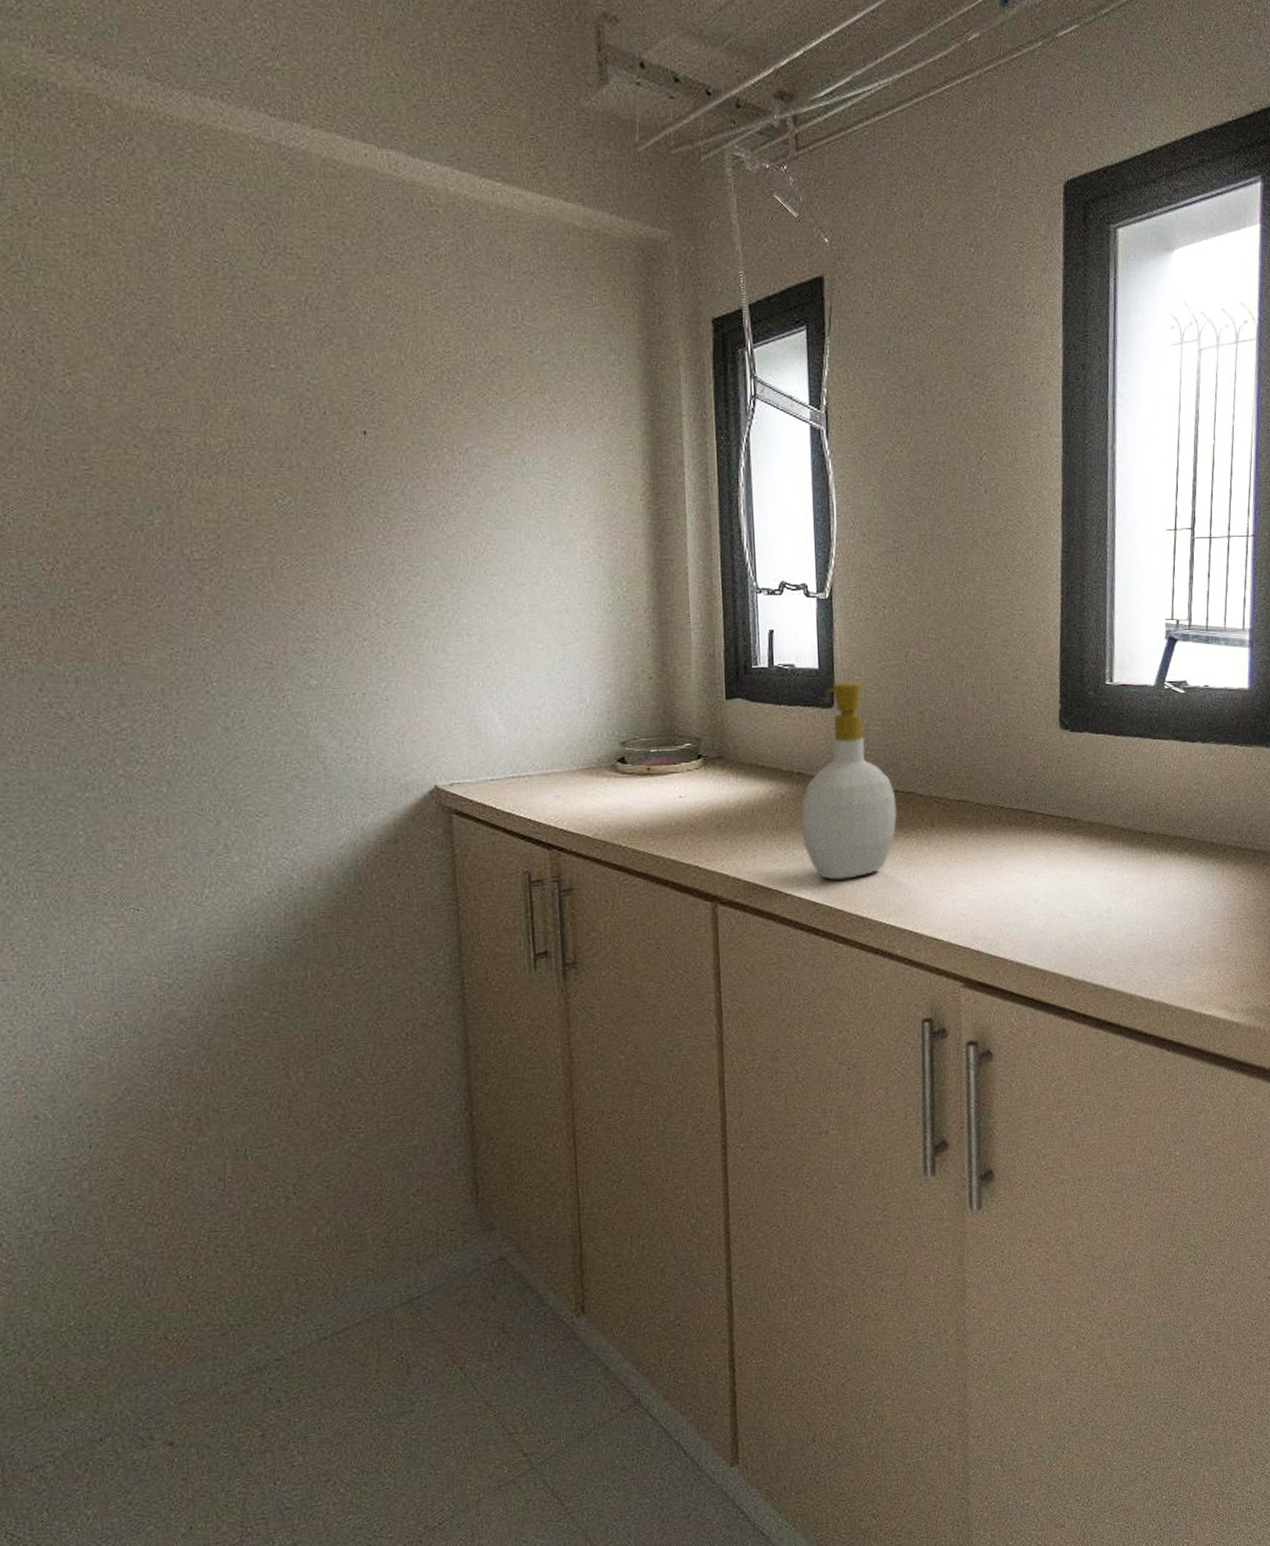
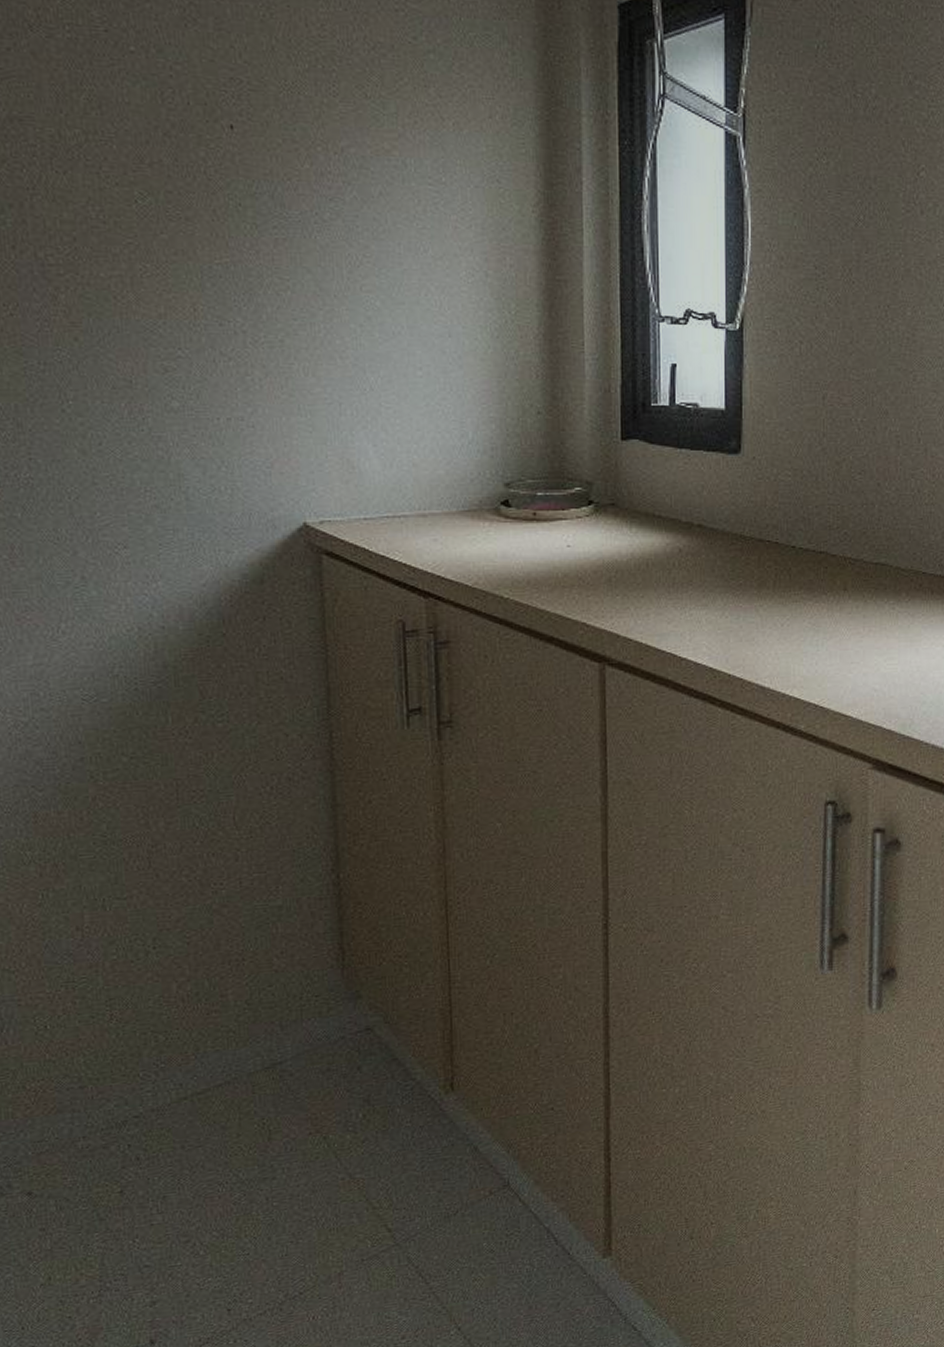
soap bottle: present [800,682,897,880] -> none [698,426,806,645]

